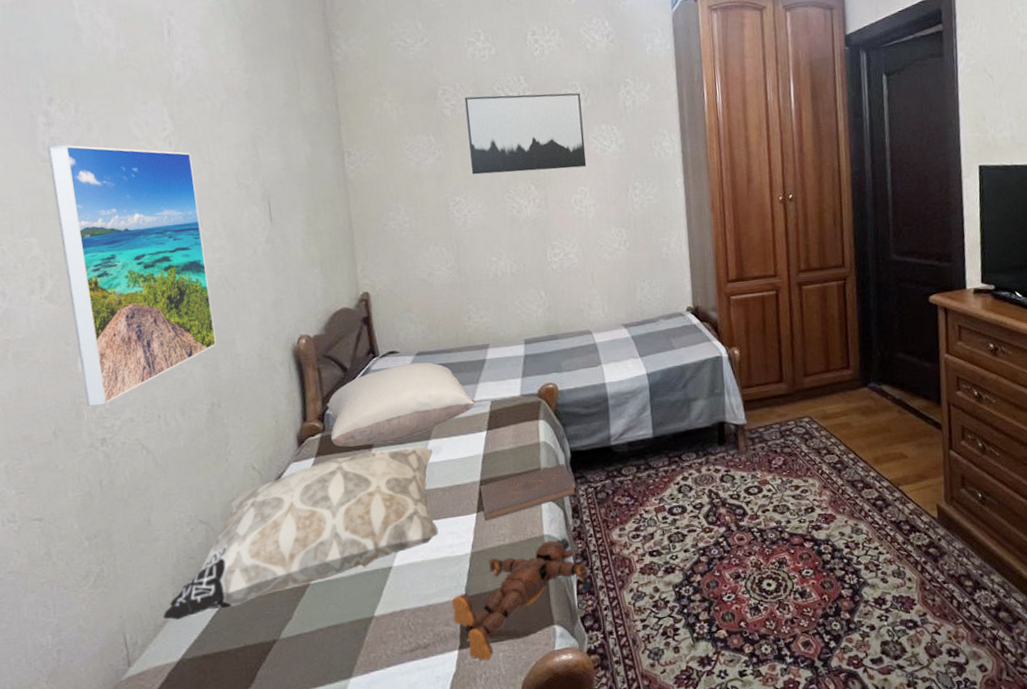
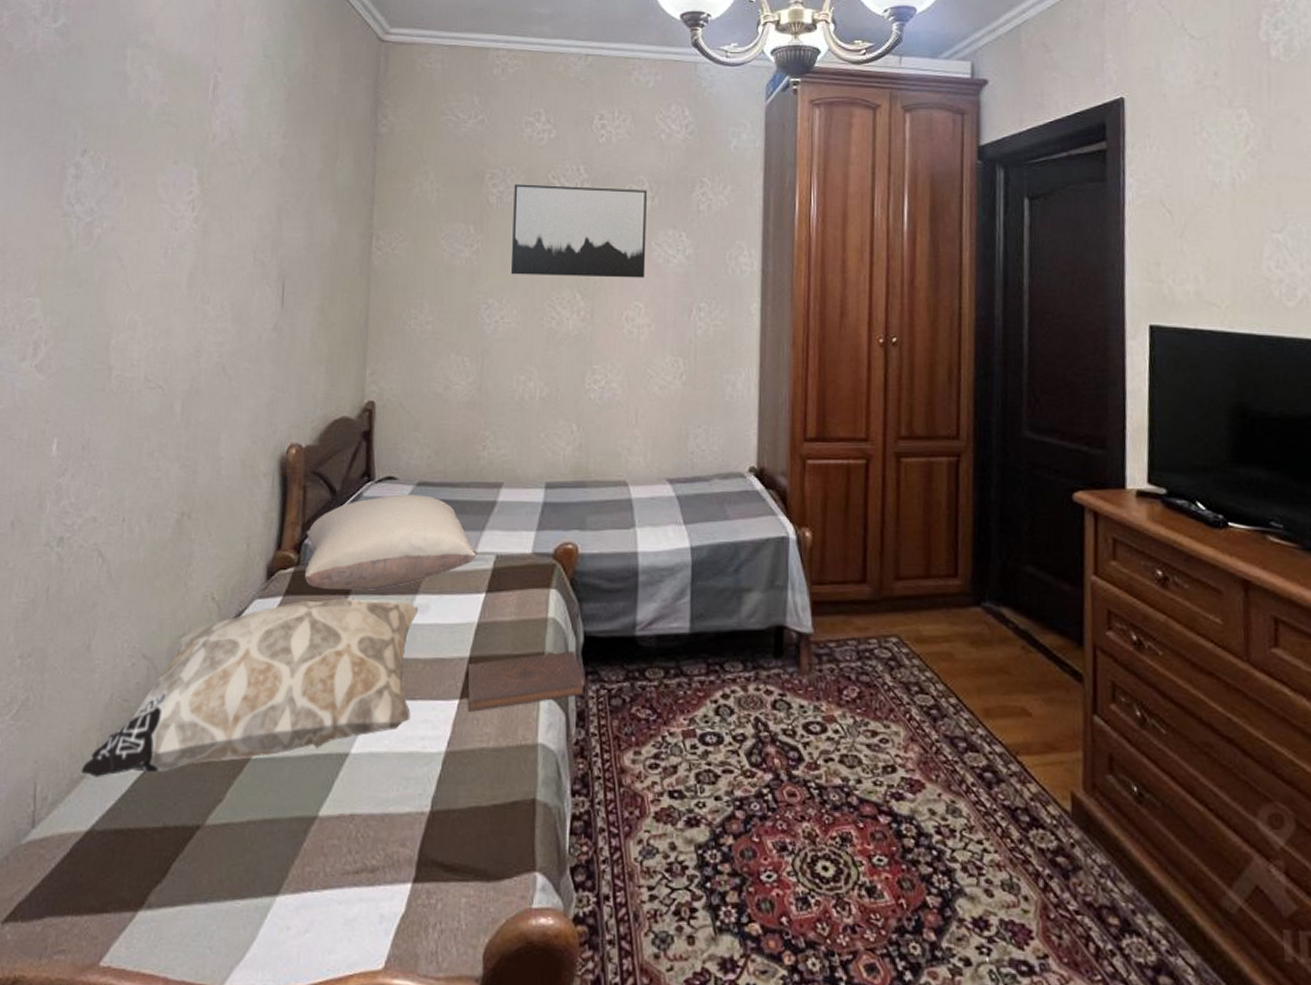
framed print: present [47,145,217,407] -> none [52,199,212,498]
teddy bear: present [452,538,591,660] -> none [411,752,588,905]

